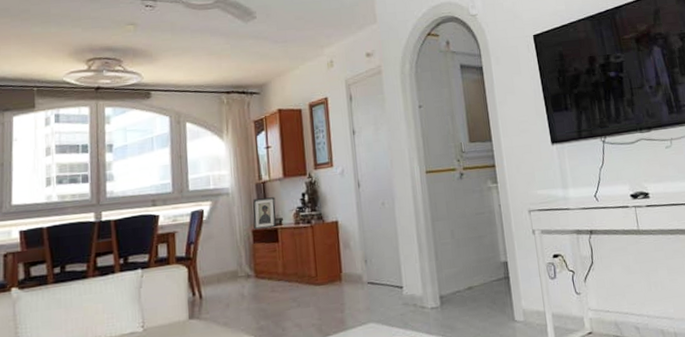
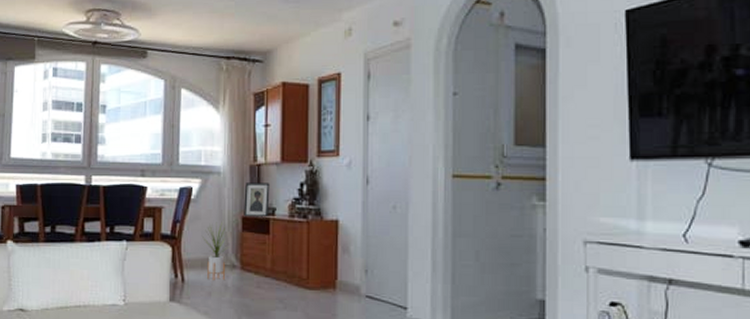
house plant: none [217,237,242,292] -> present [202,222,227,281]

